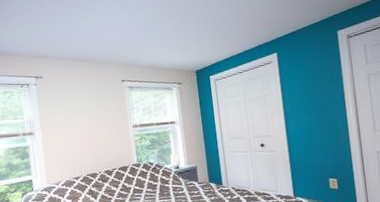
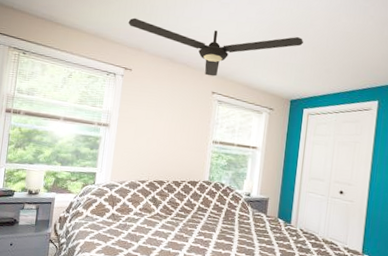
ceiling fan: none [29,10,195,67] -> present [128,18,303,77]

